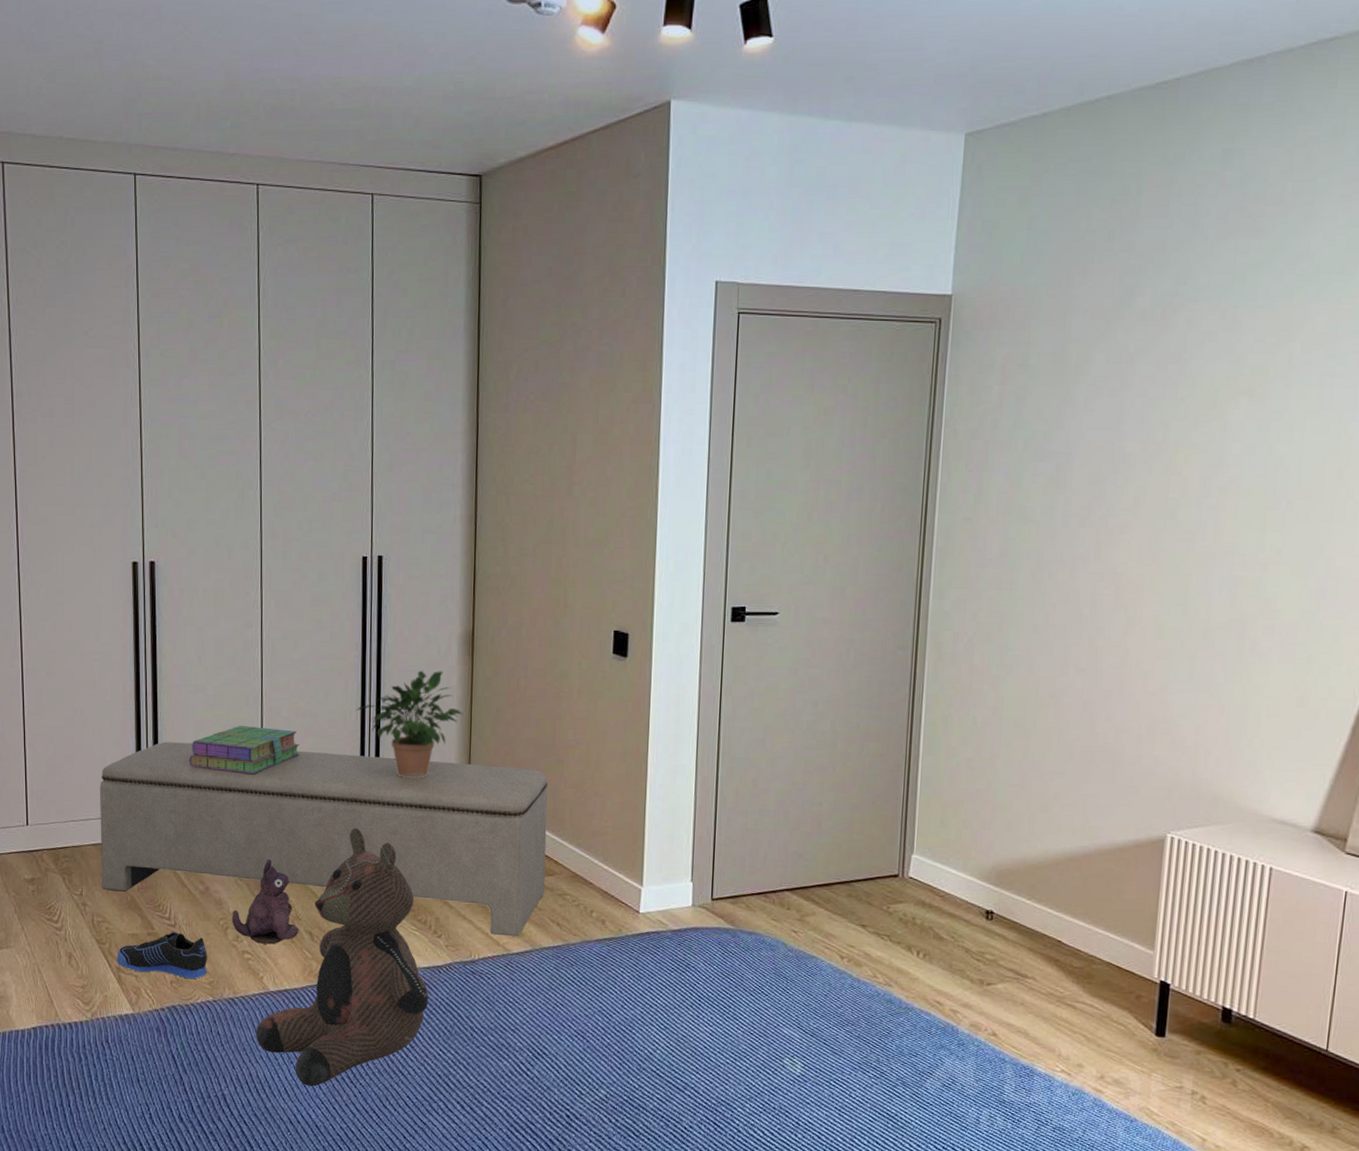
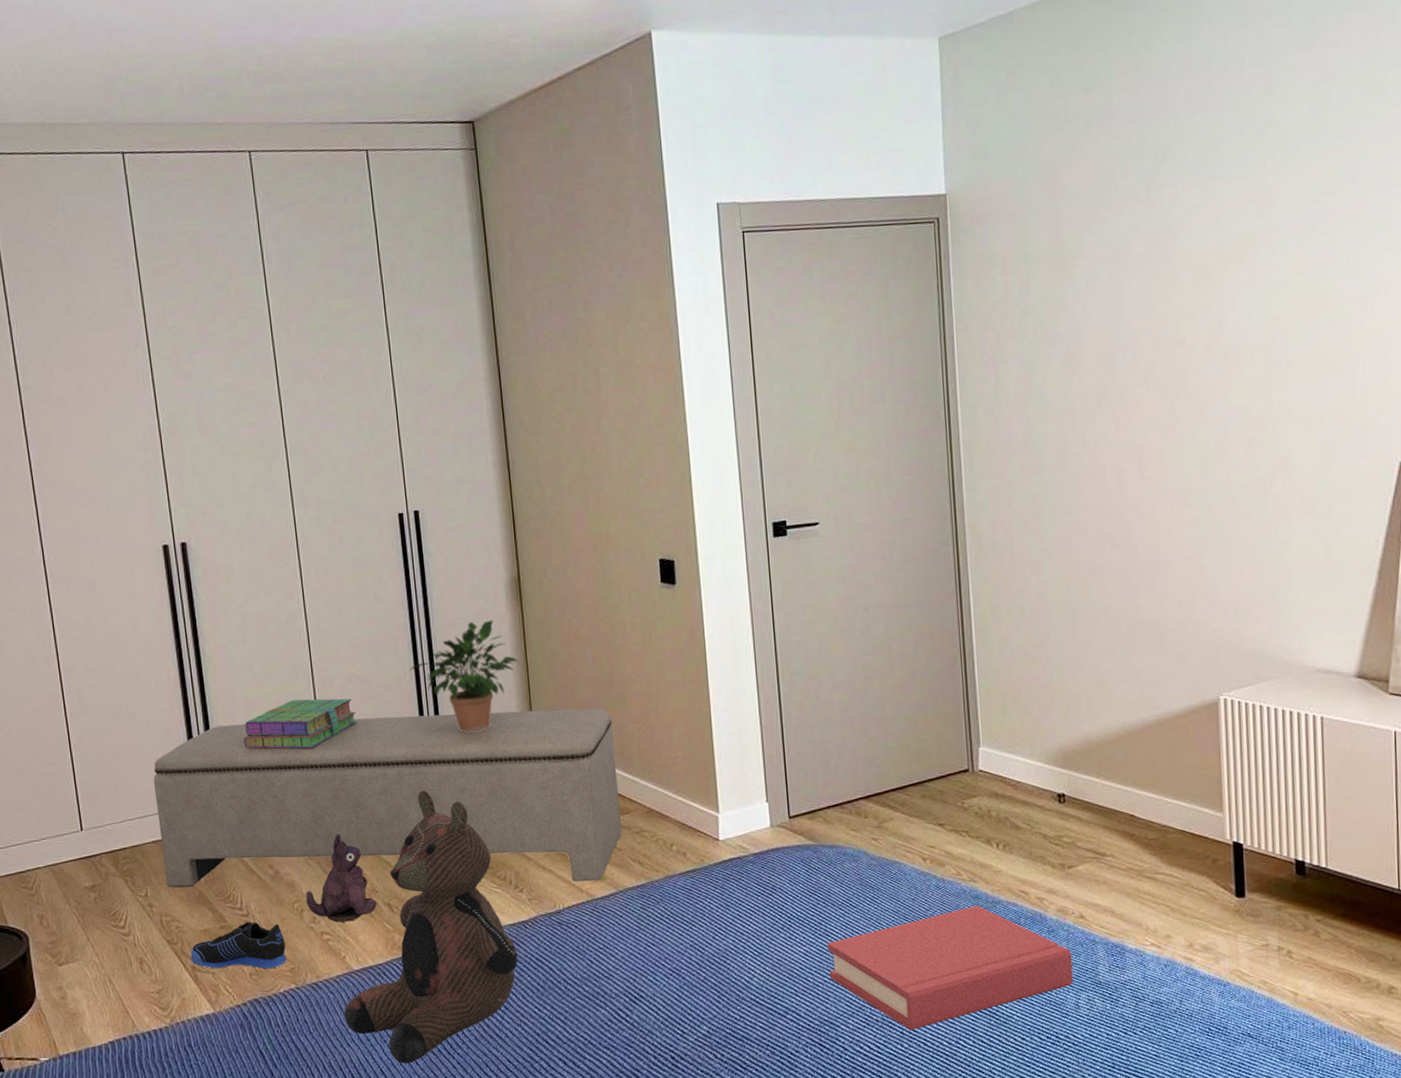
hardback book: none [732,1009,979,1122] -> present [827,904,1073,1031]

